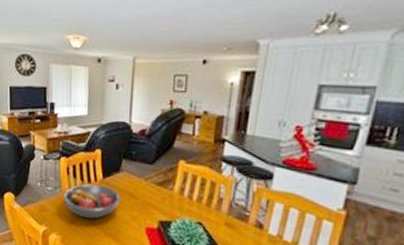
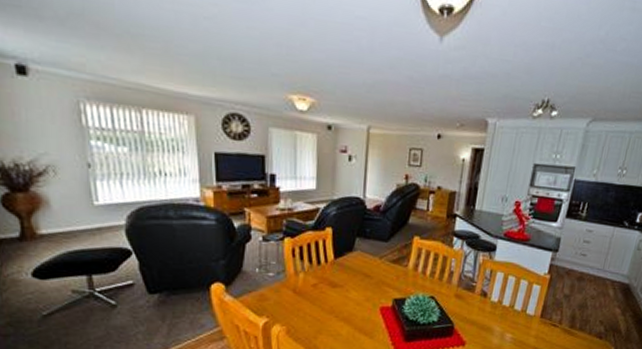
fruit bowl: present [63,183,121,219] -> none [288,265,355,303]

